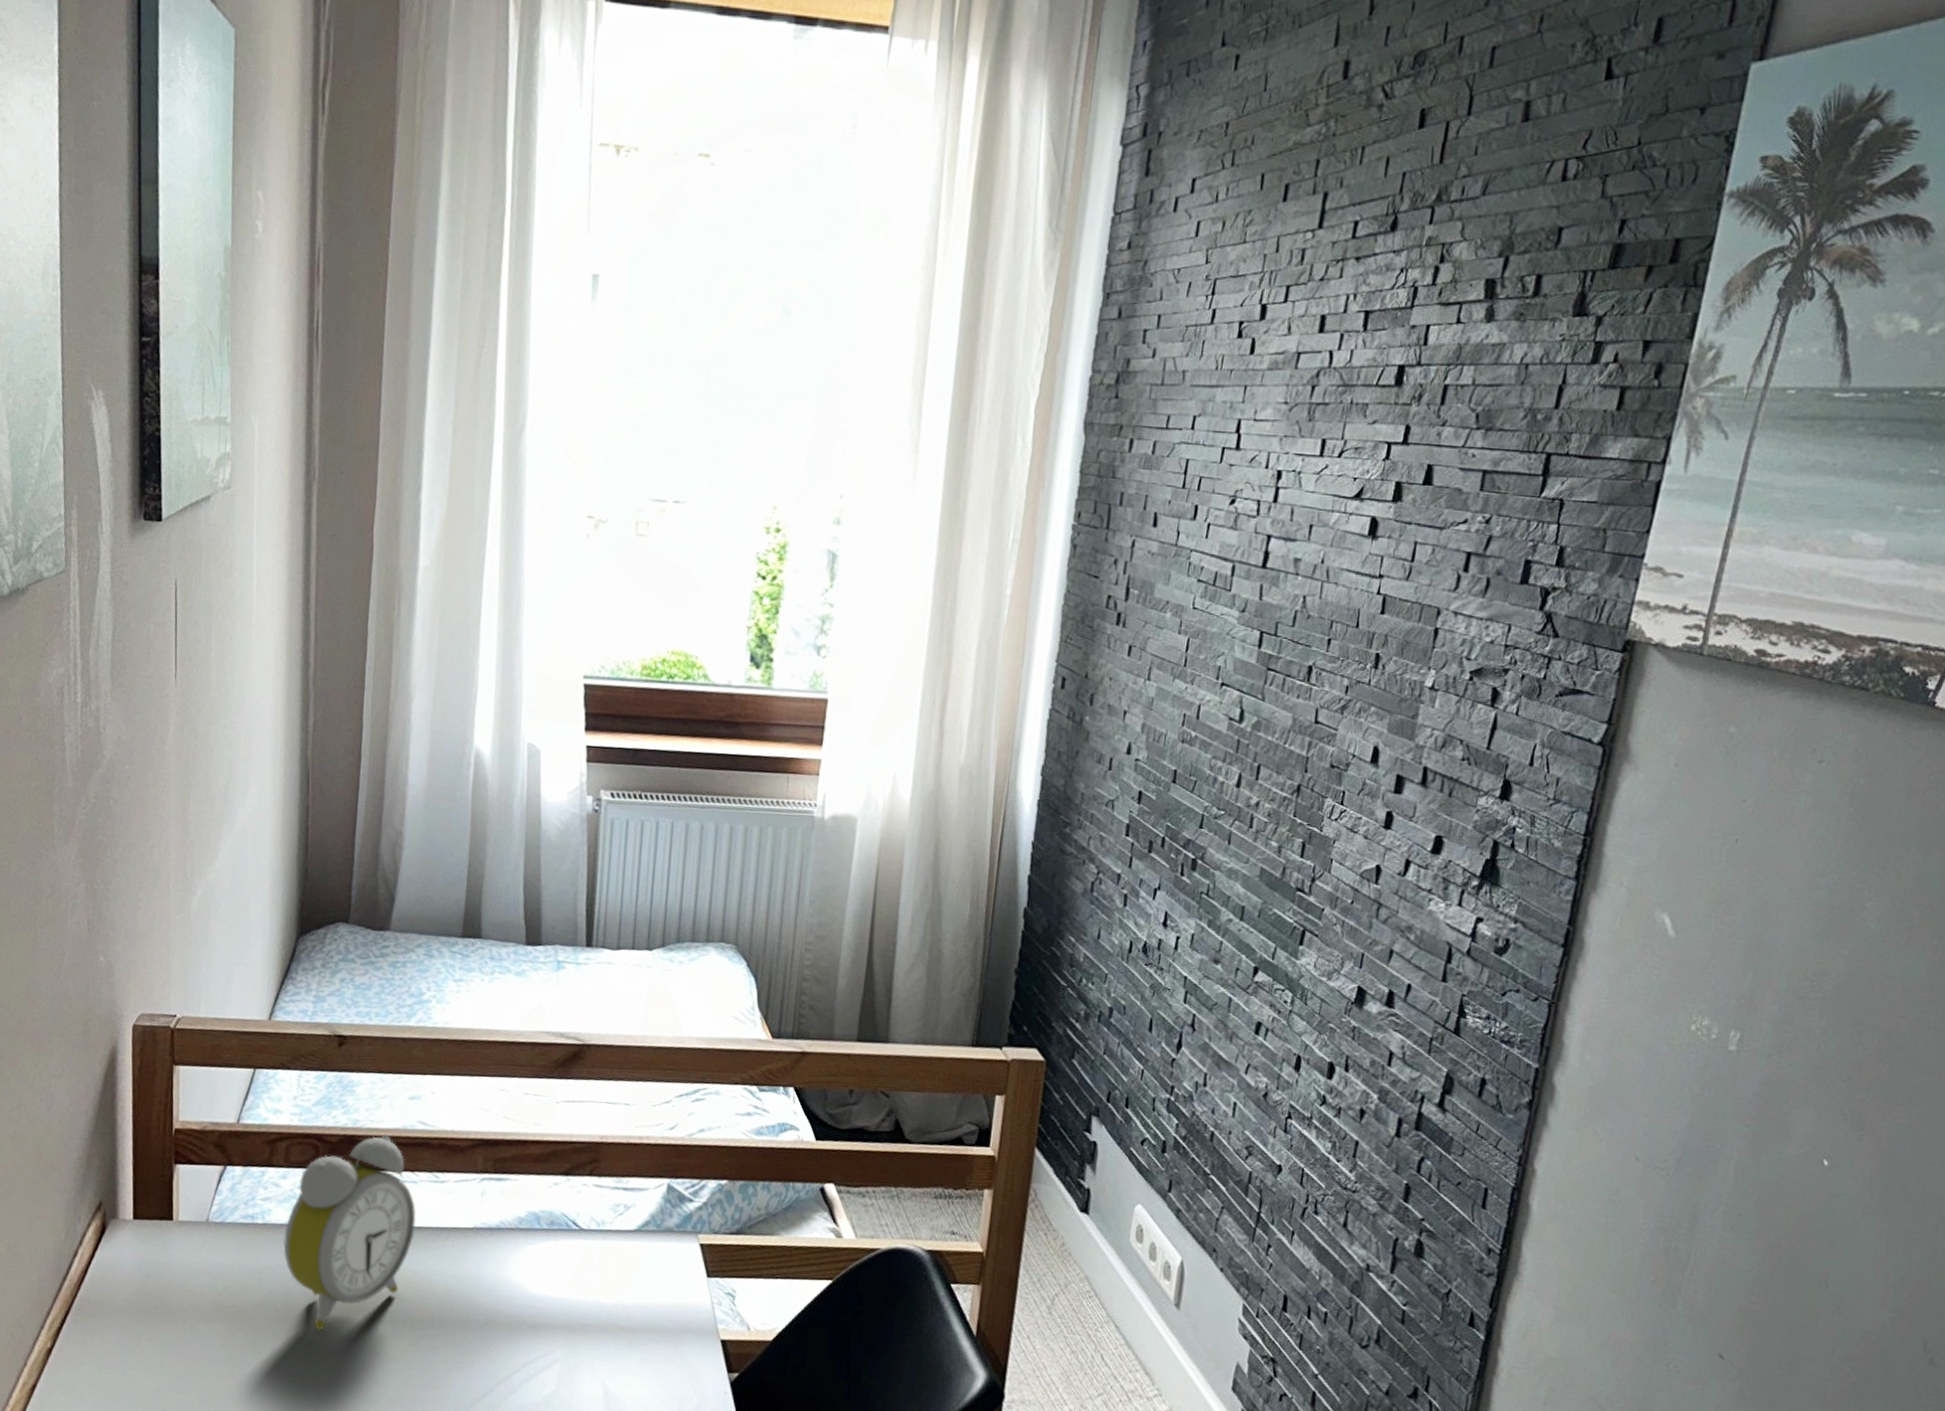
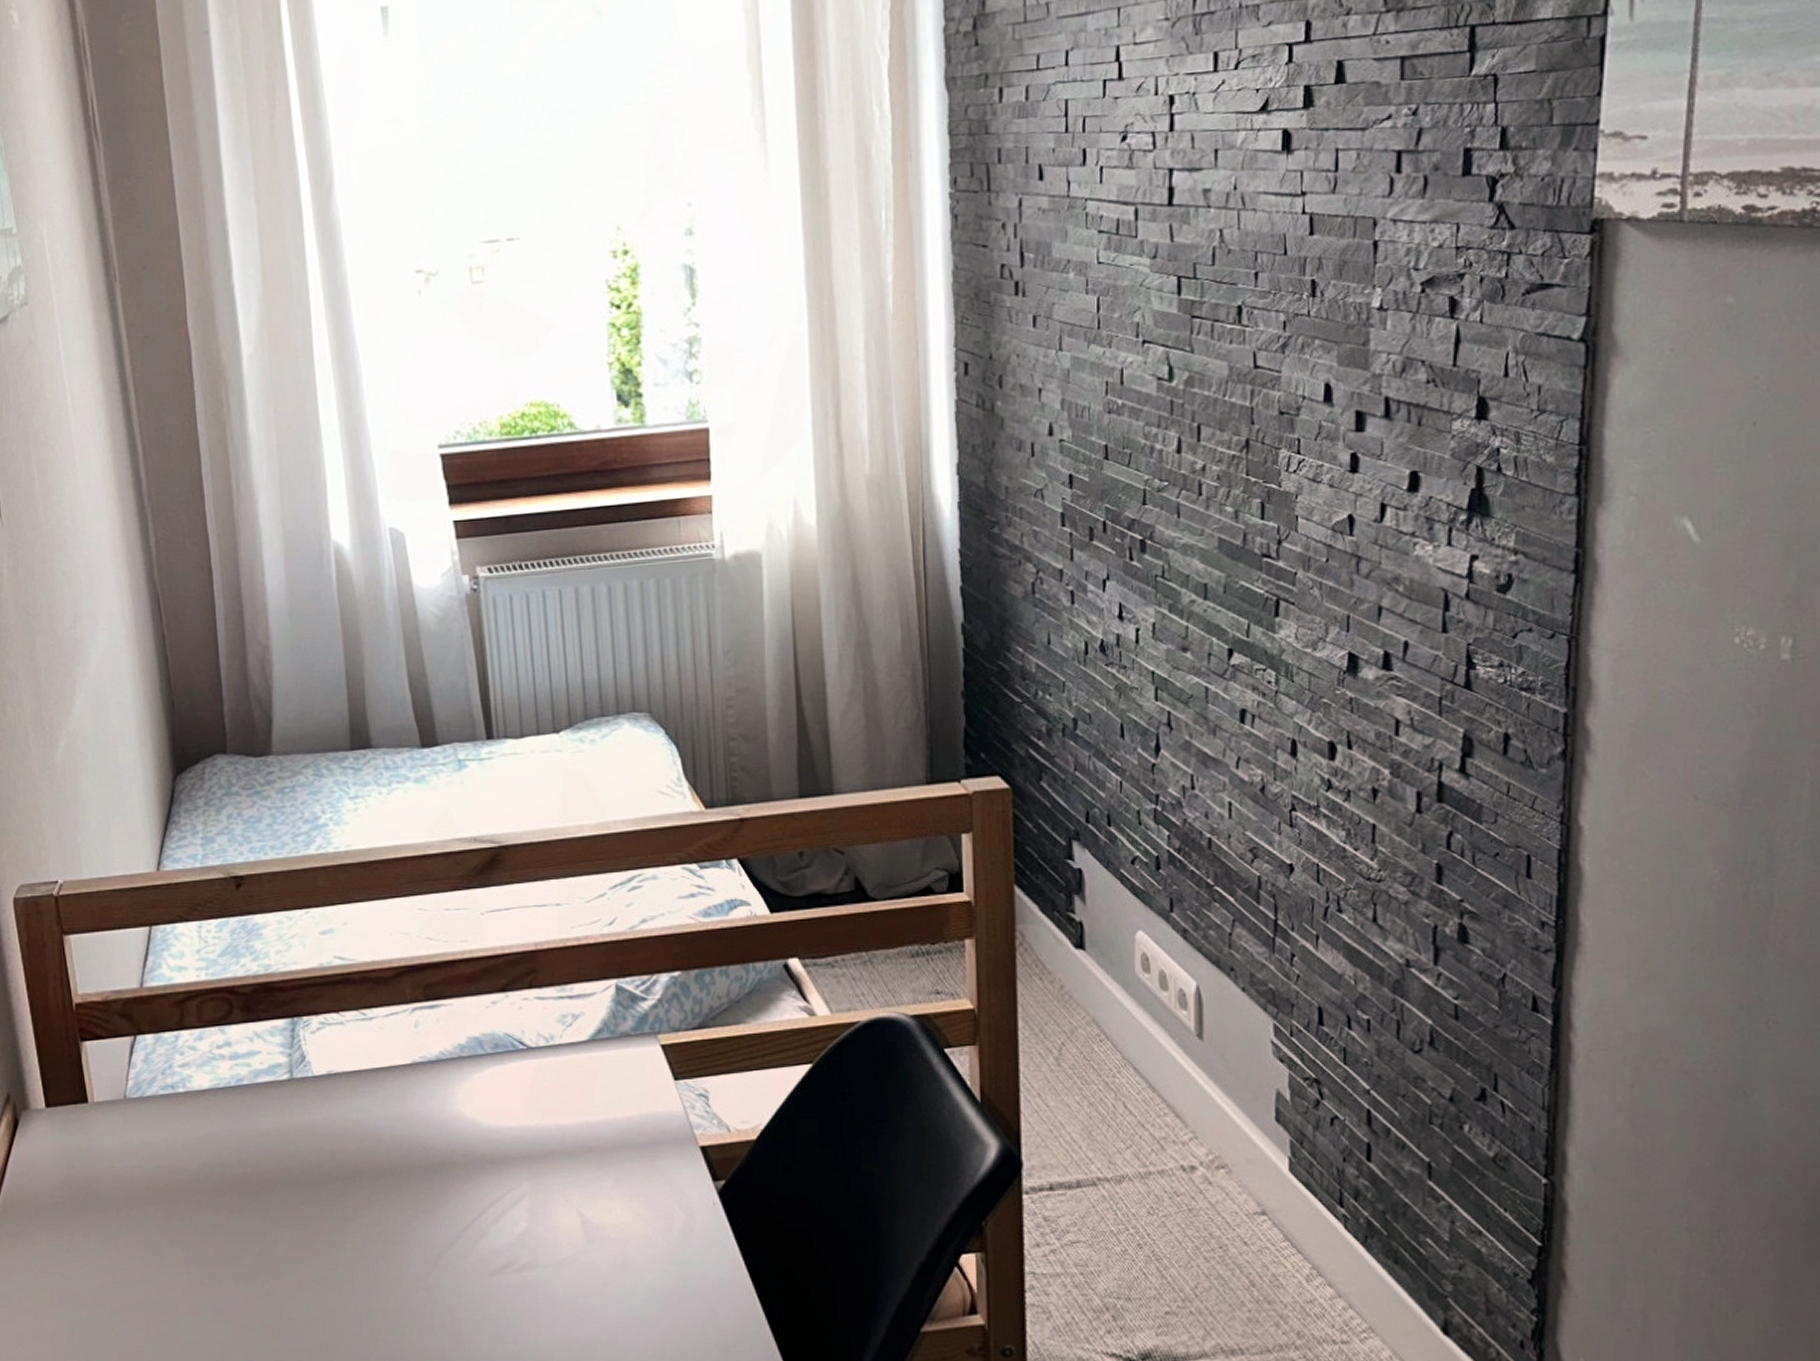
alarm clock: present [283,1136,417,1331] -> none [209,978,349,1199]

